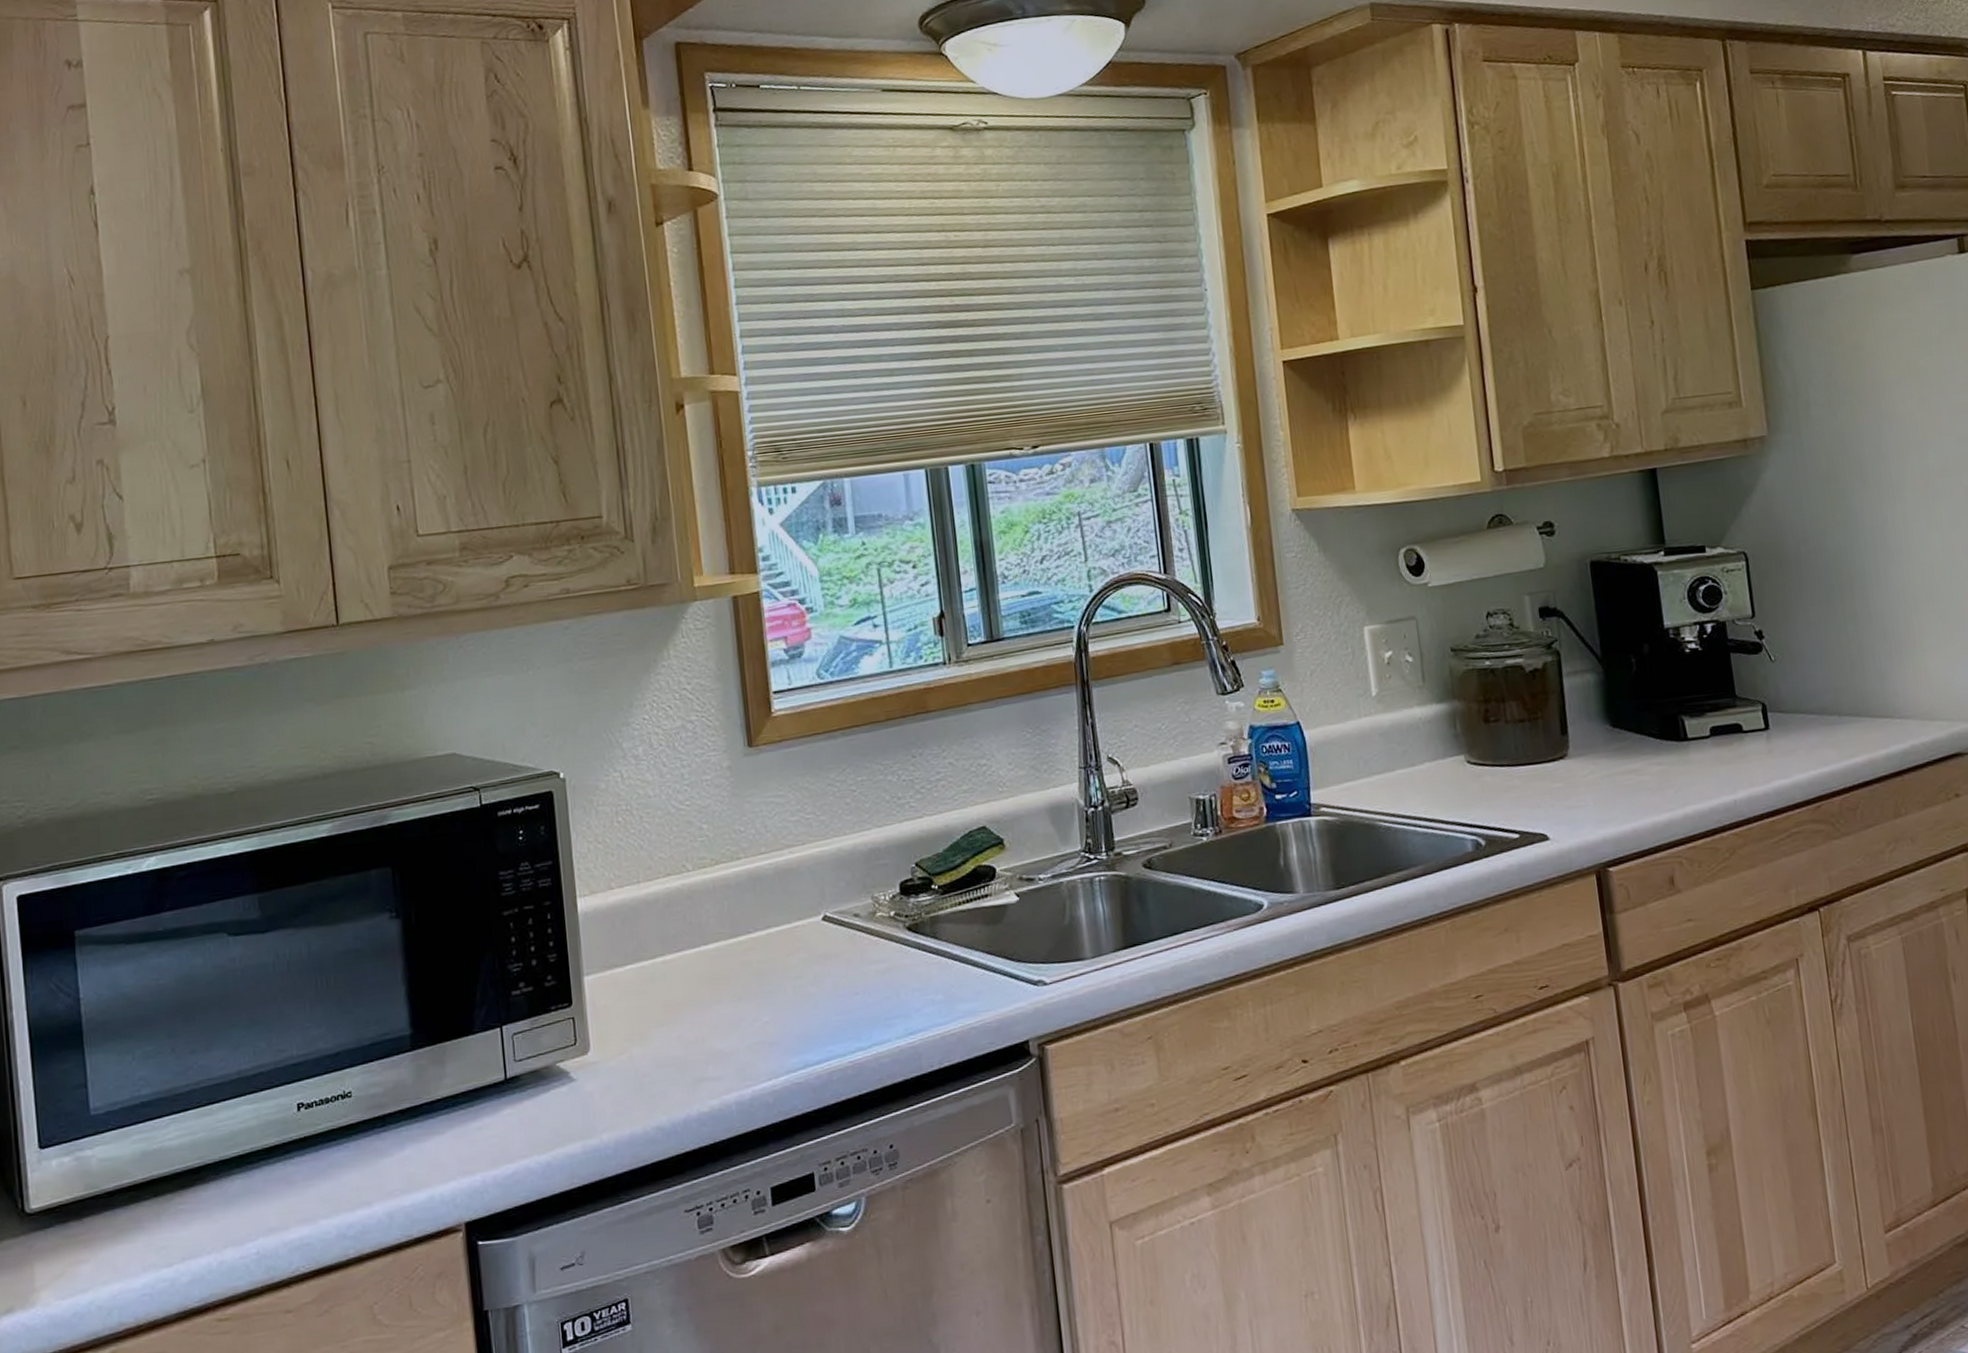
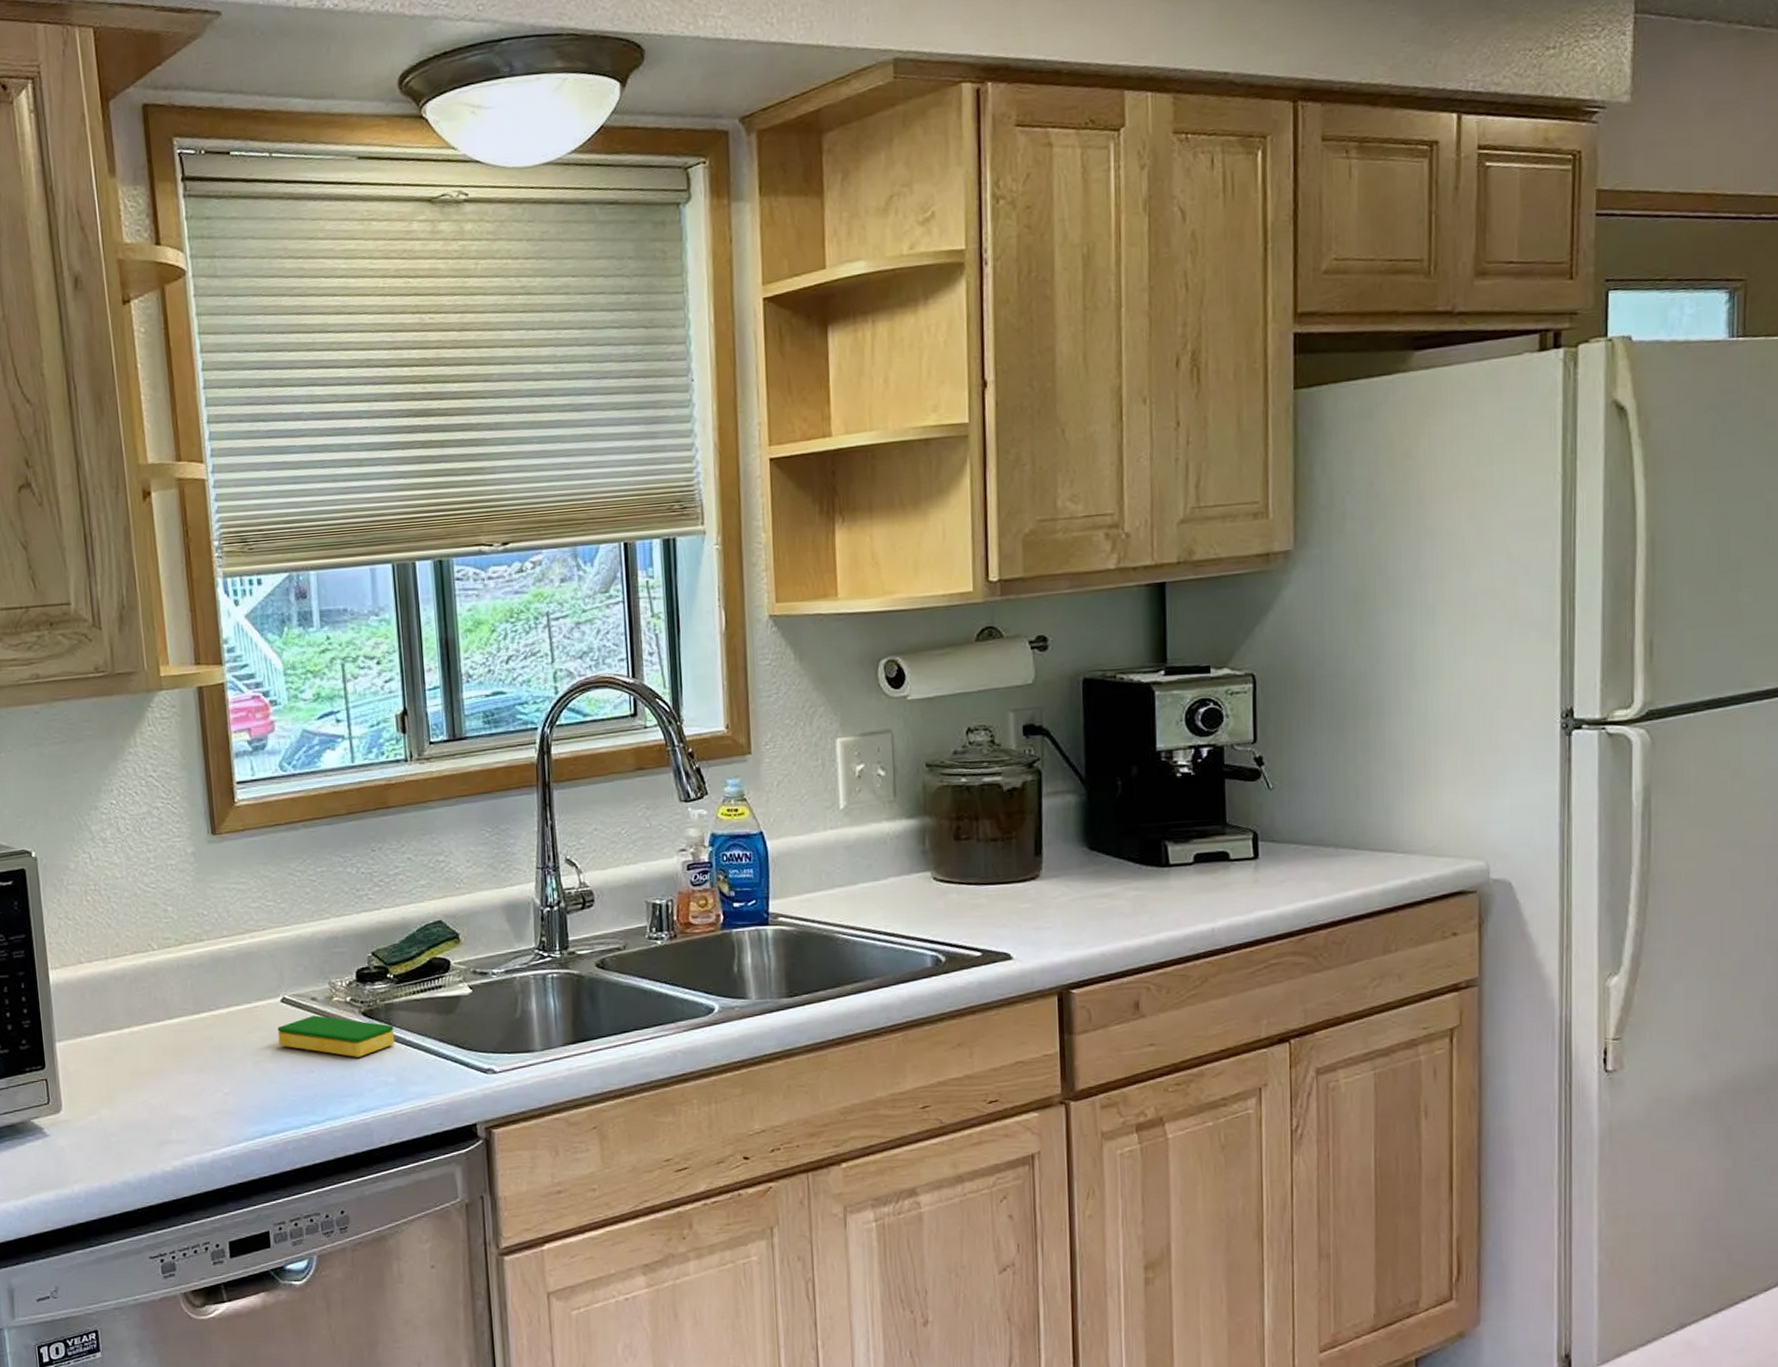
dish sponge: none [819,932,942,976] -> present [277,1015,395,1057]

